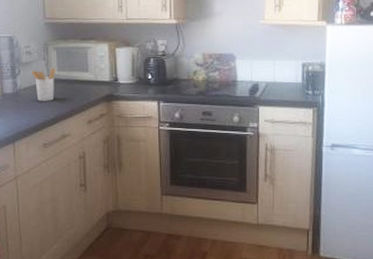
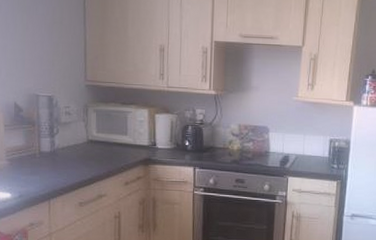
utensil holder: present [32,67,56,101] -> none [70,129,95,162]

